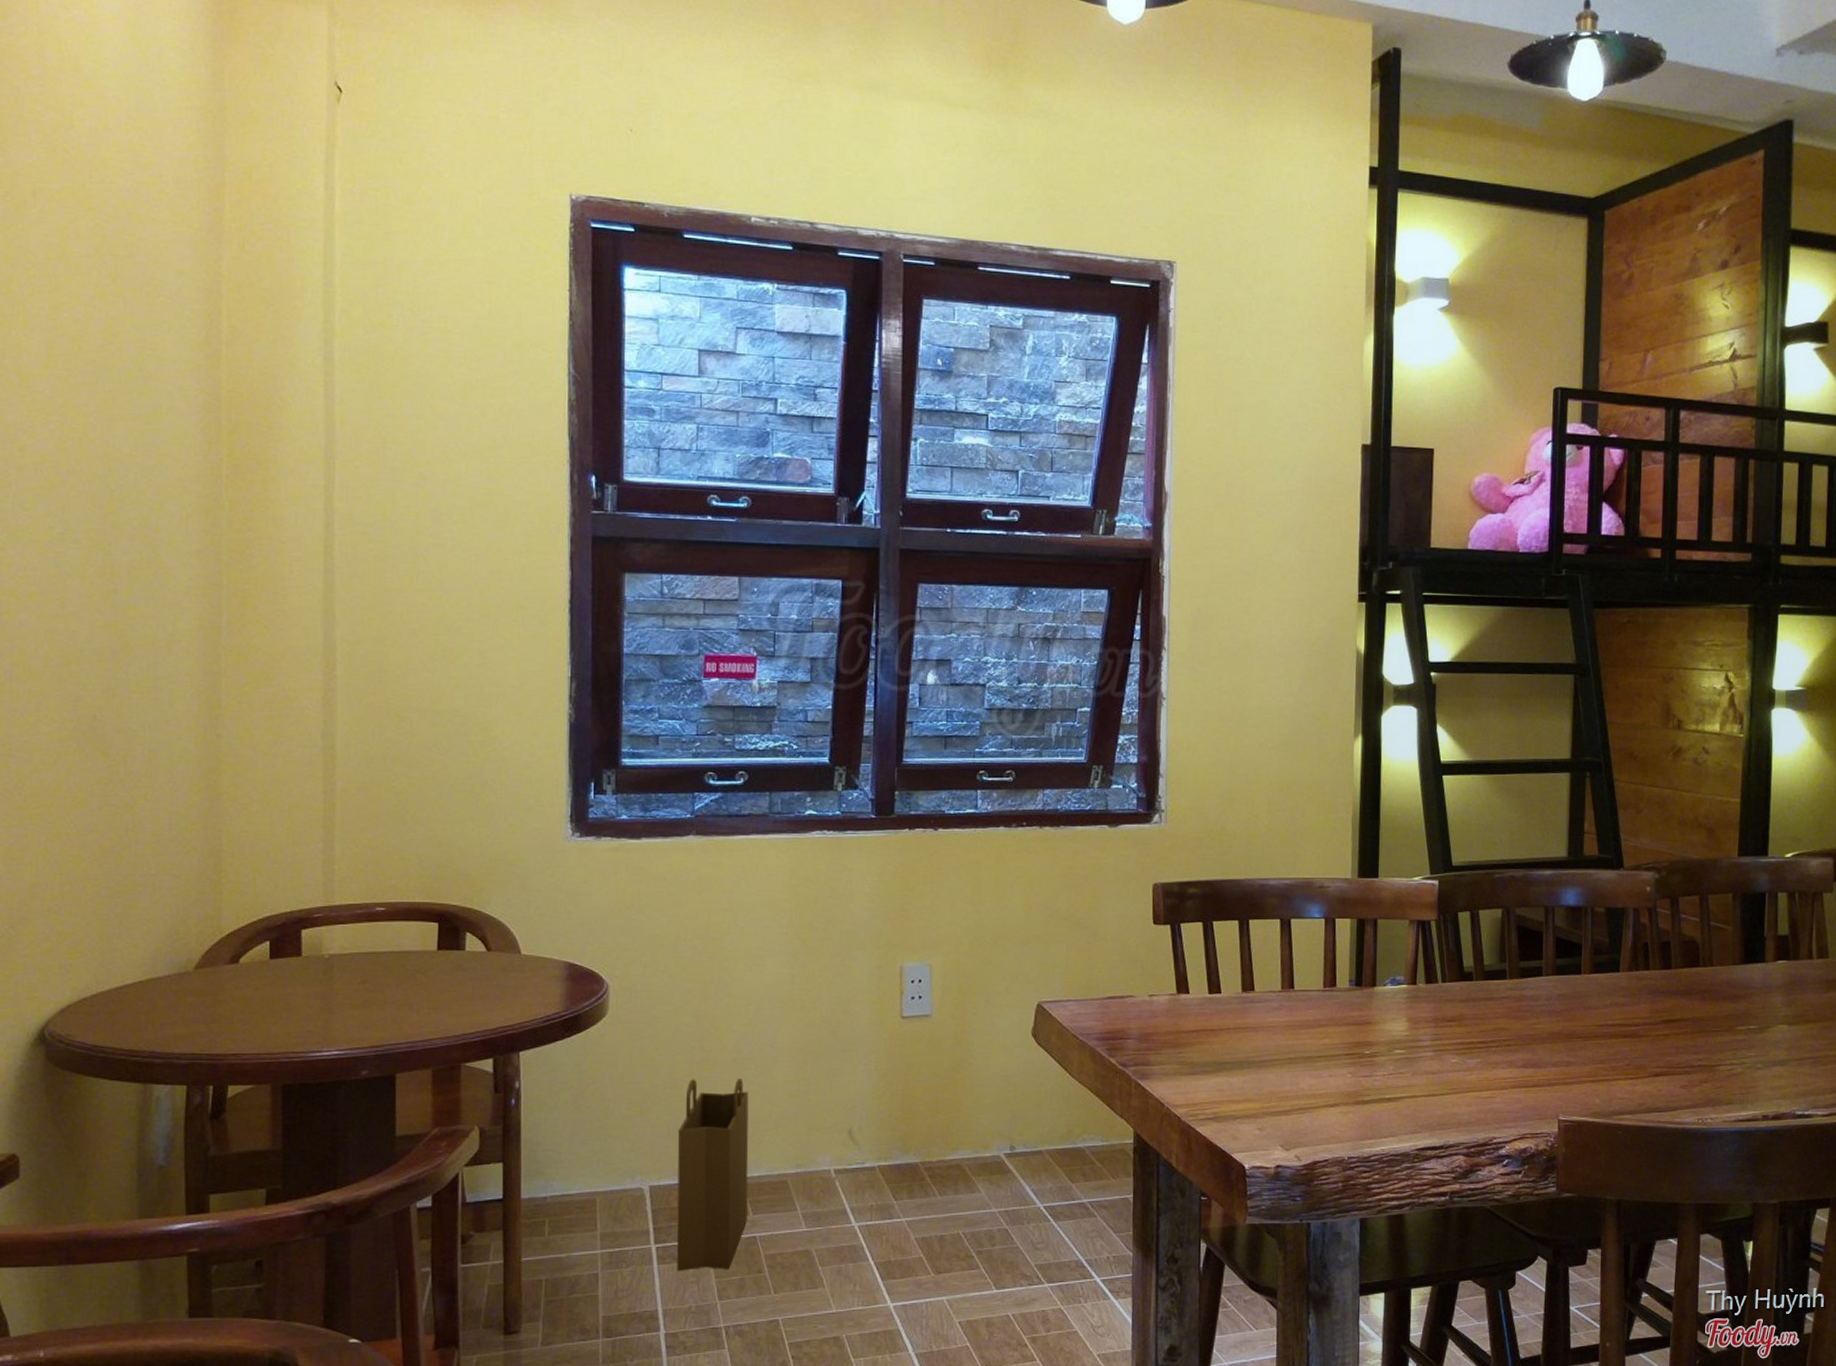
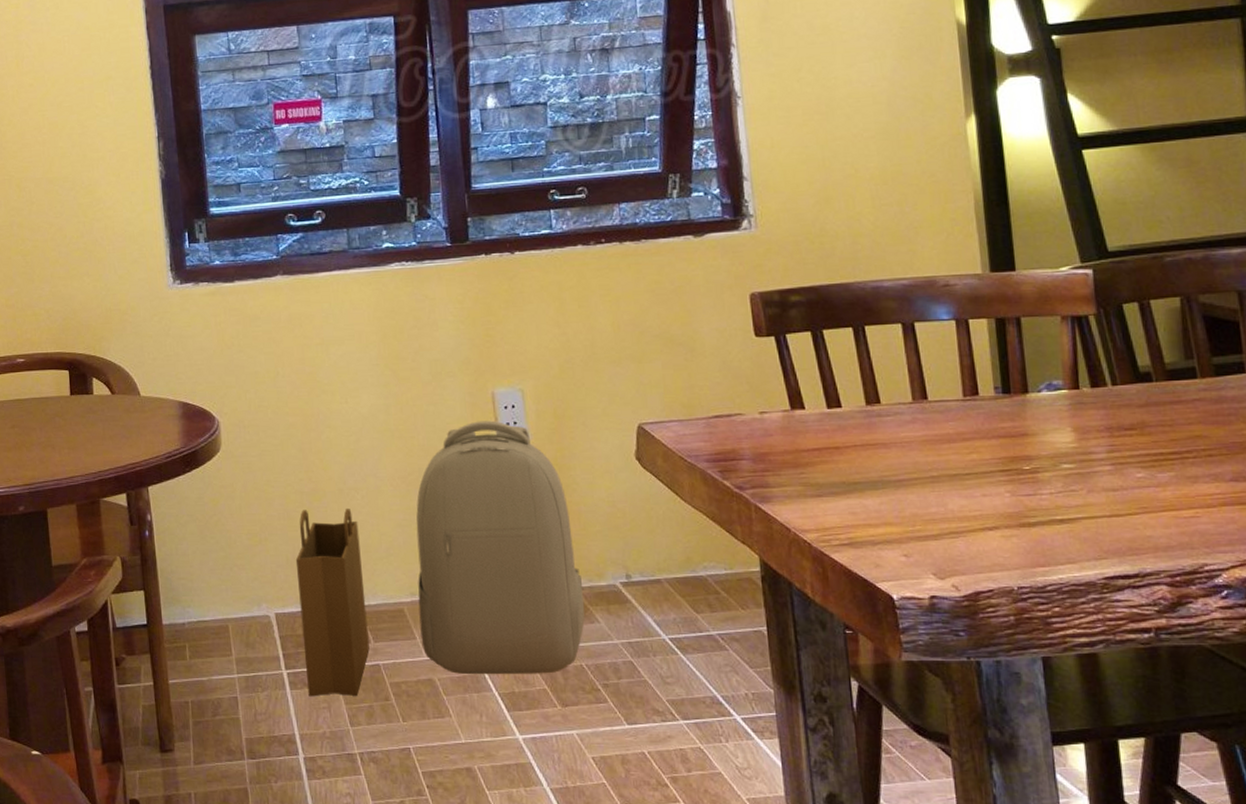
backpack: none [802,994,969,1245] -> present [416,420,586,675]

